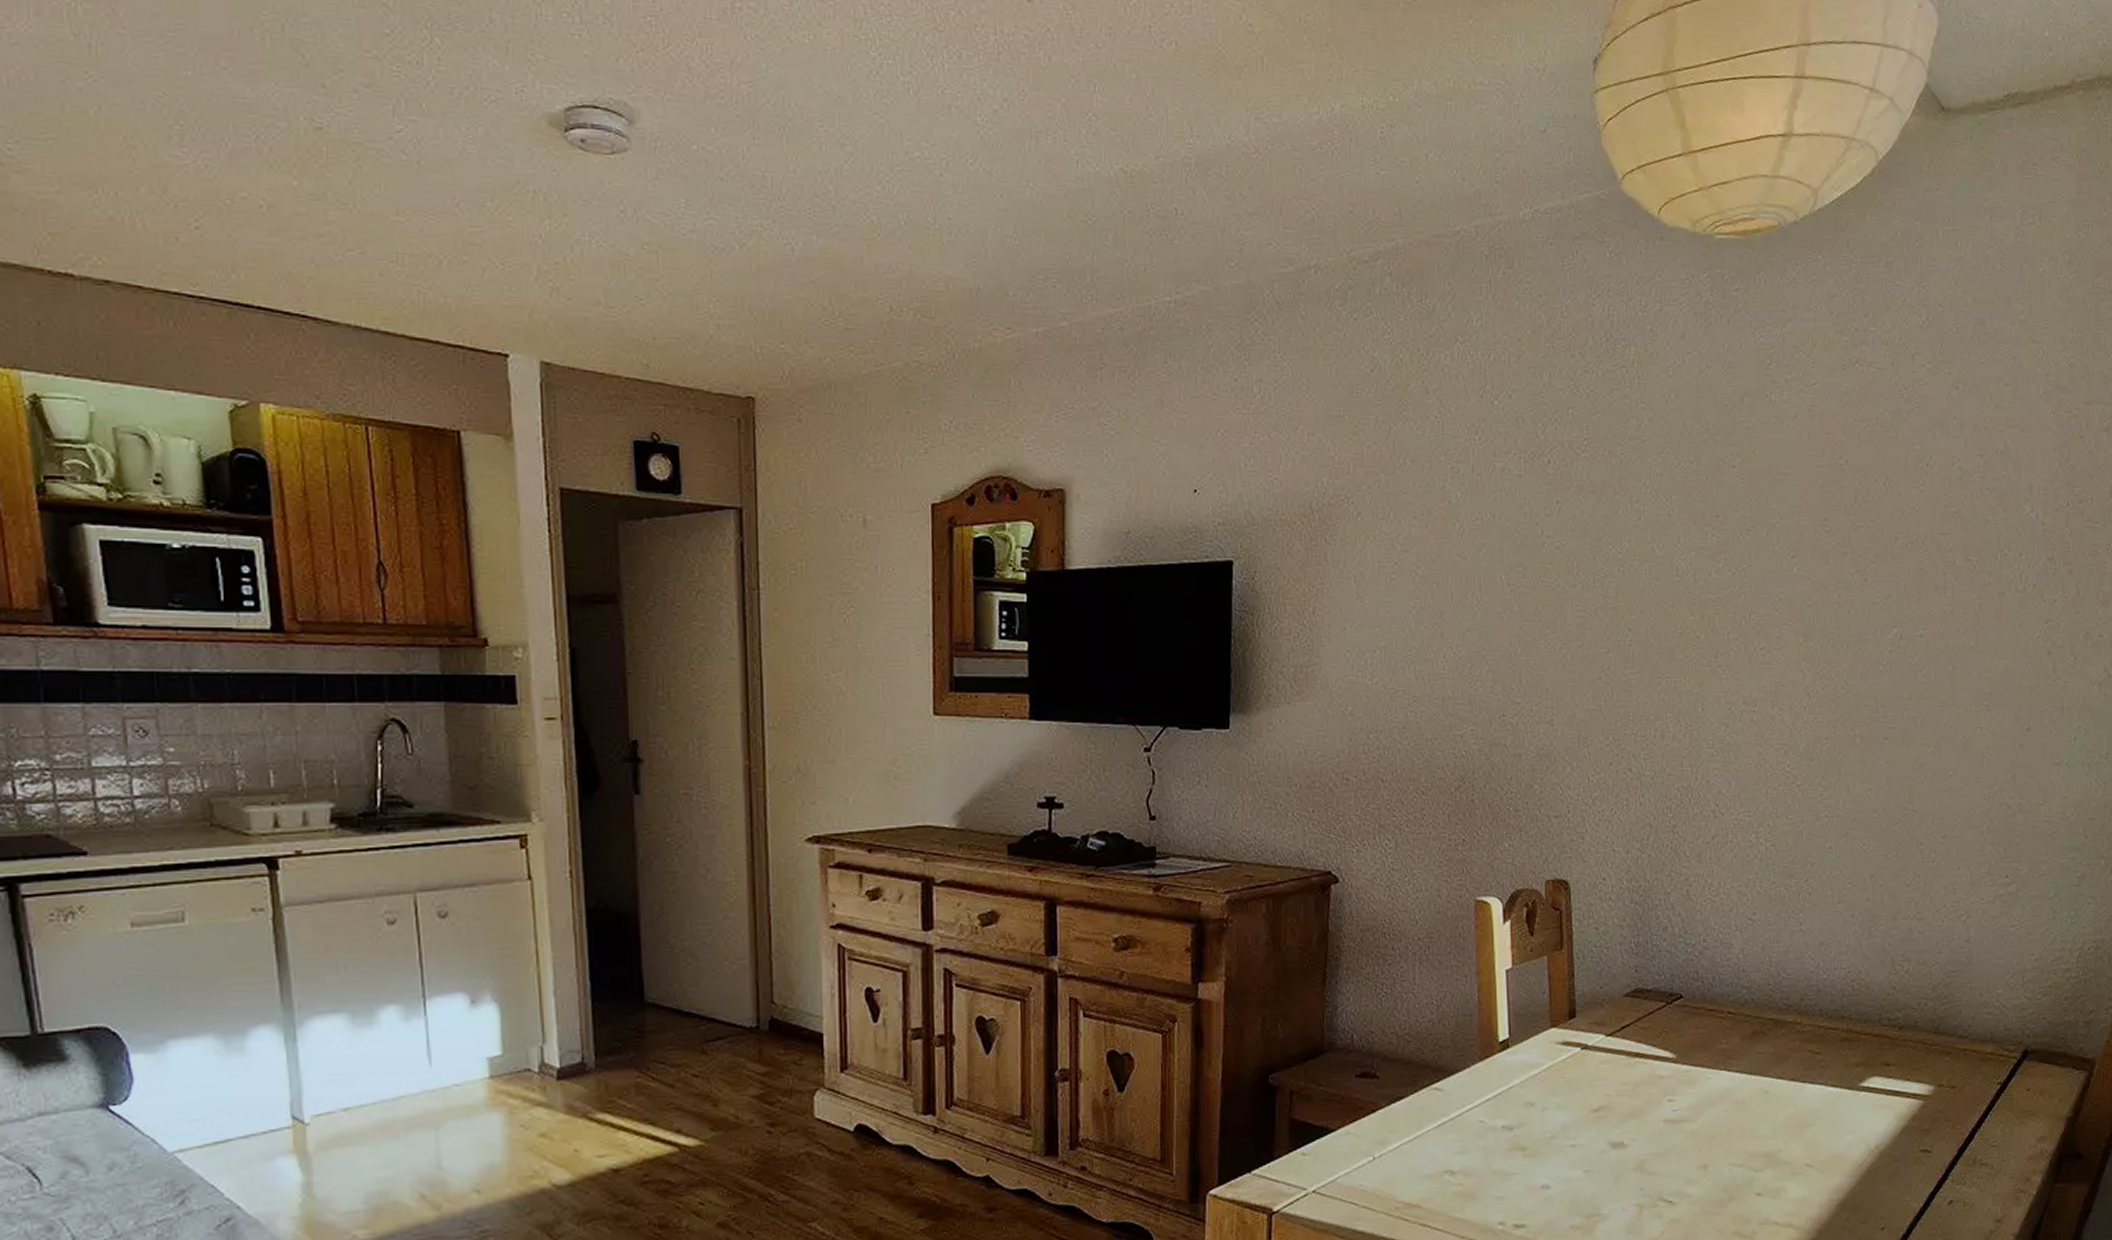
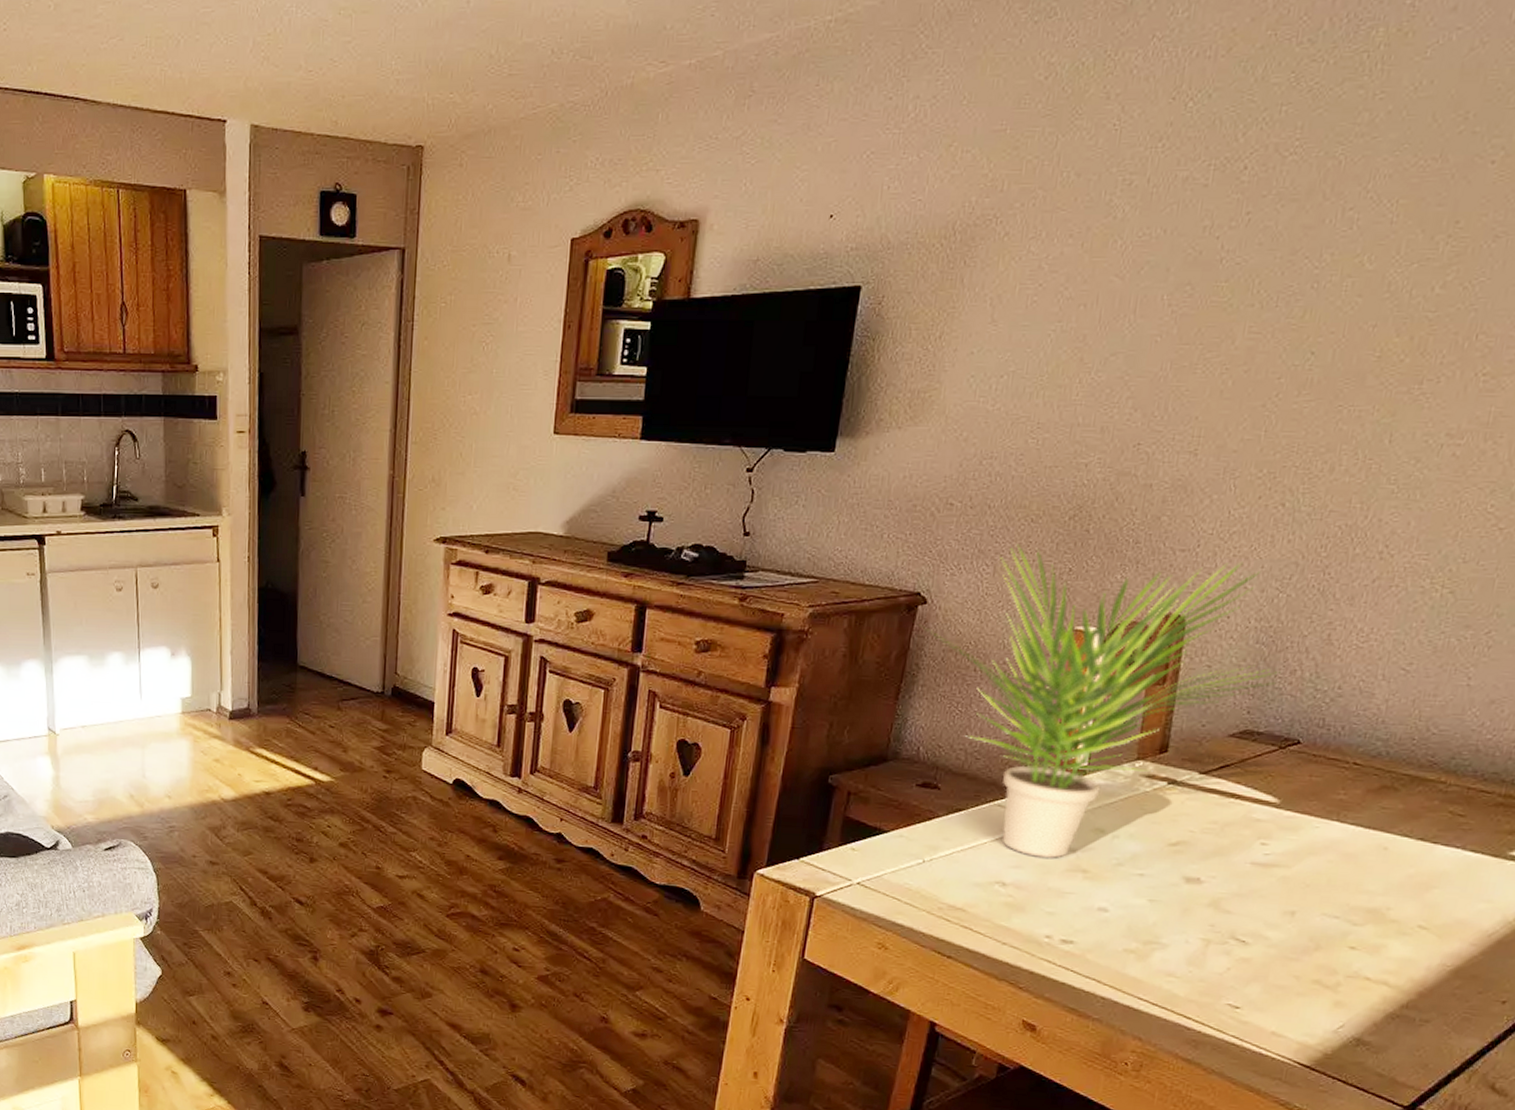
potted plant: none [1331,817,1655,1140] -> present [916,544,1281,859]

